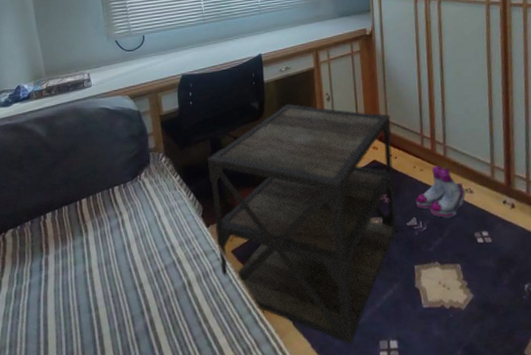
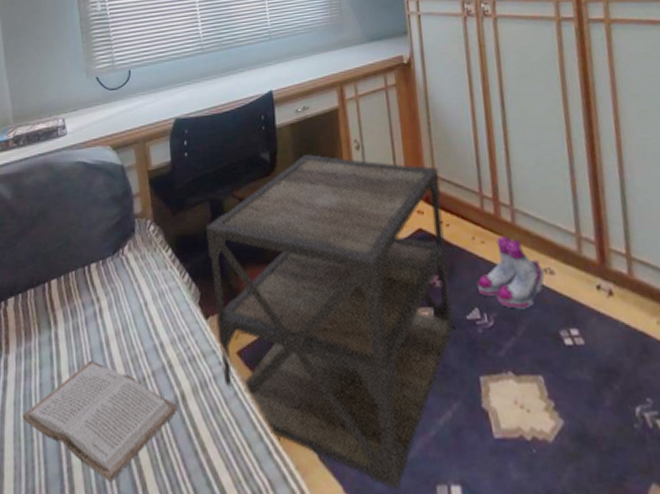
book: none [62,258,186,345] -> present [22,360,178,482]

